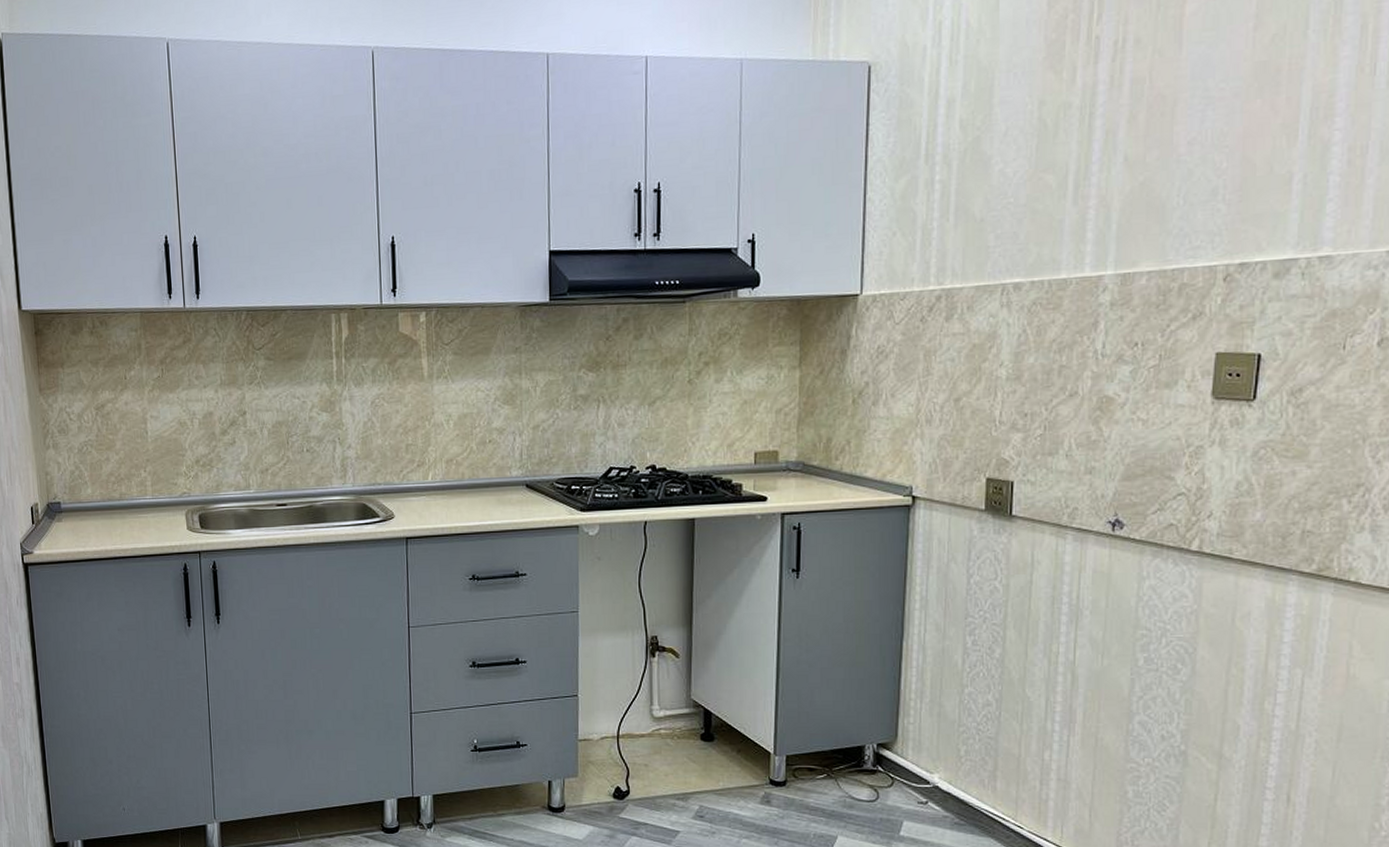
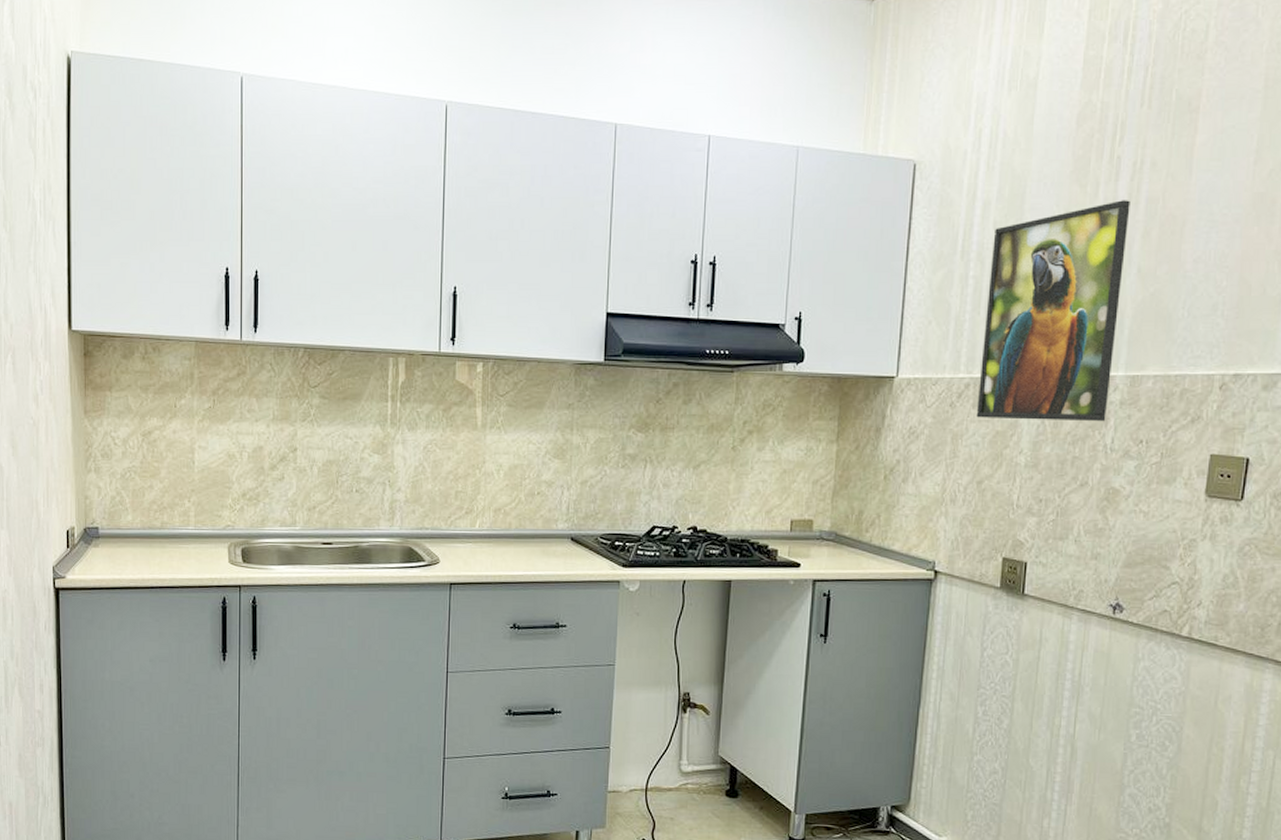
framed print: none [950,83,1113,332] -> present [976,200,1130,422]

